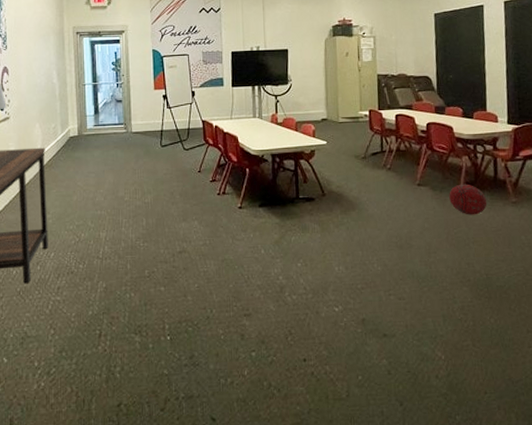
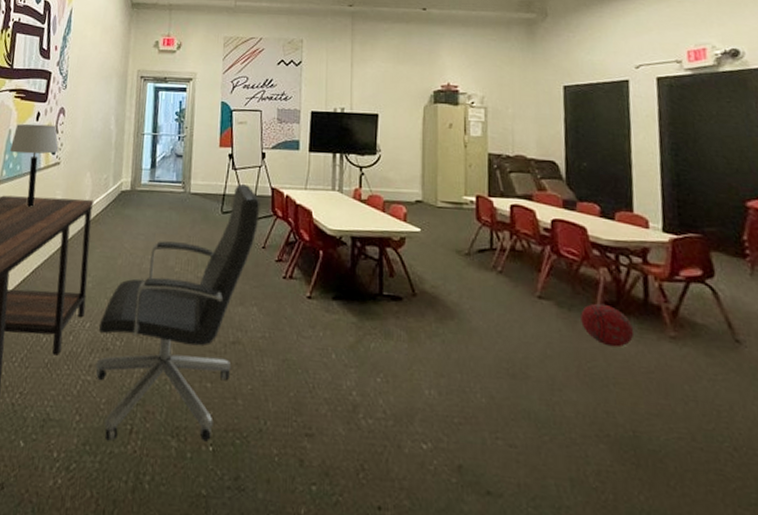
office chair: none [63,119,194,346] -> present [95,183,260,442]

